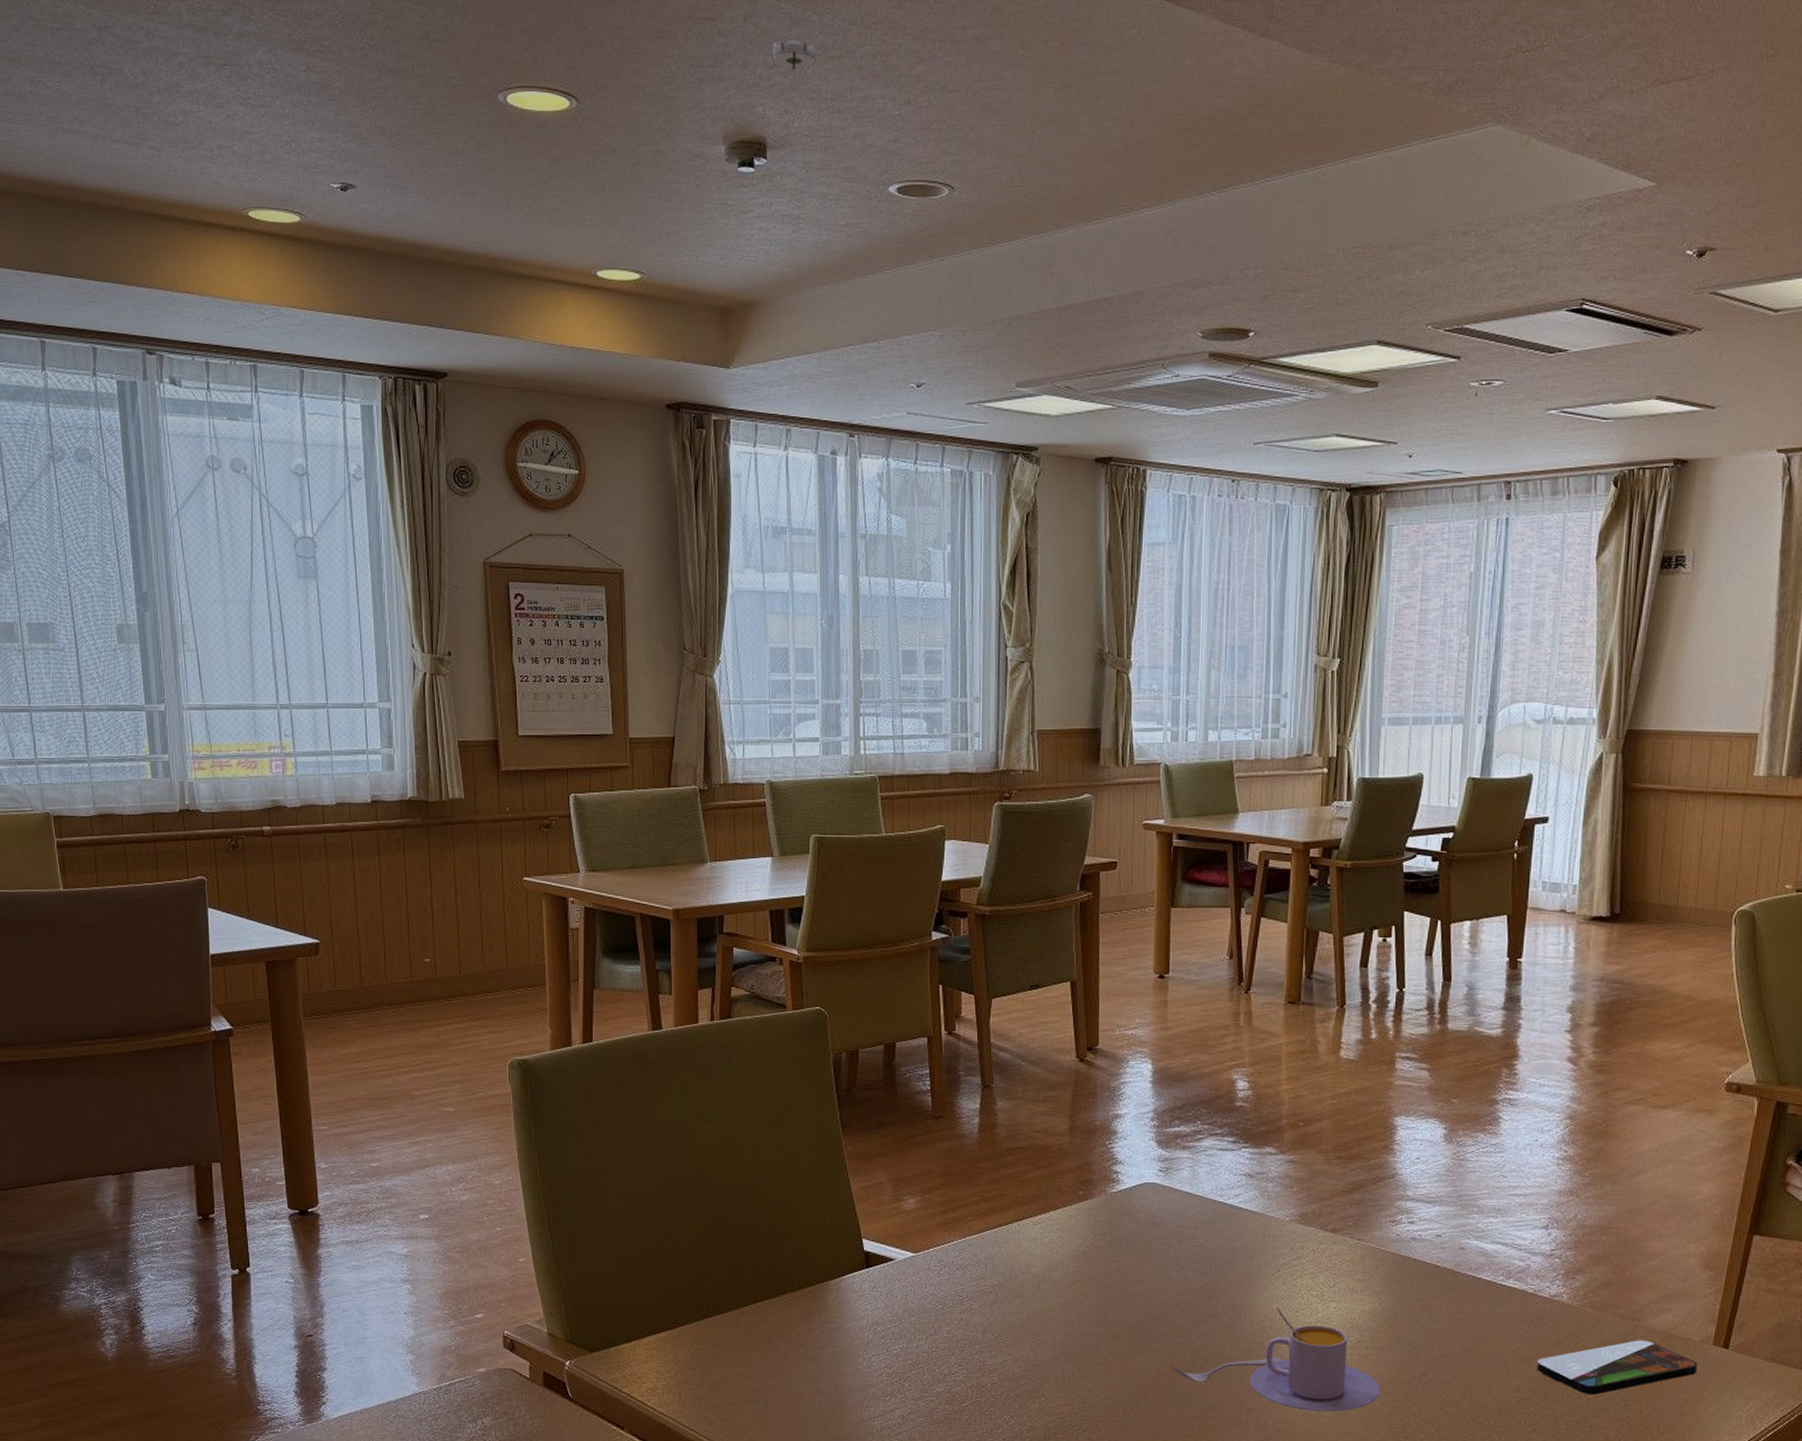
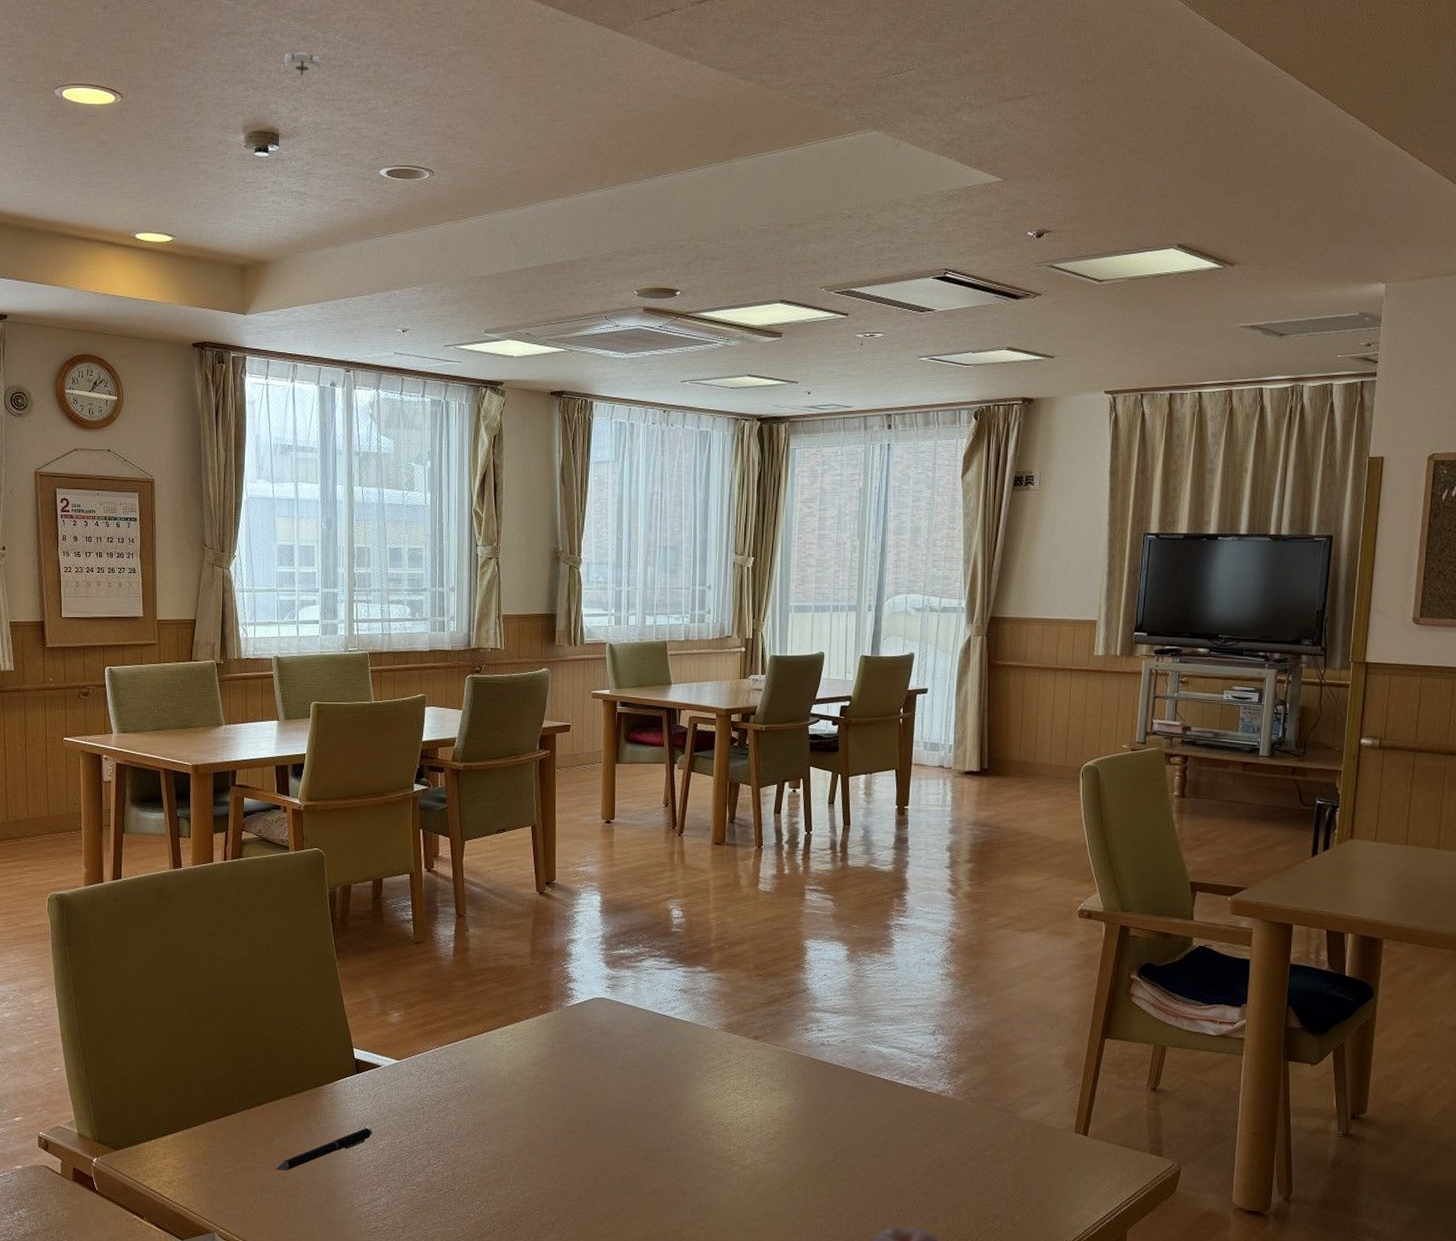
pen: none [773,1330,885,1377] -> present [275,1127,373,1170]
cup: present [1169,1306,1380,1412] -> none [617,1103,796,1195]
smartphone: present [1537,1340,1698,1395] -> none [928,1129,1062,1177]

